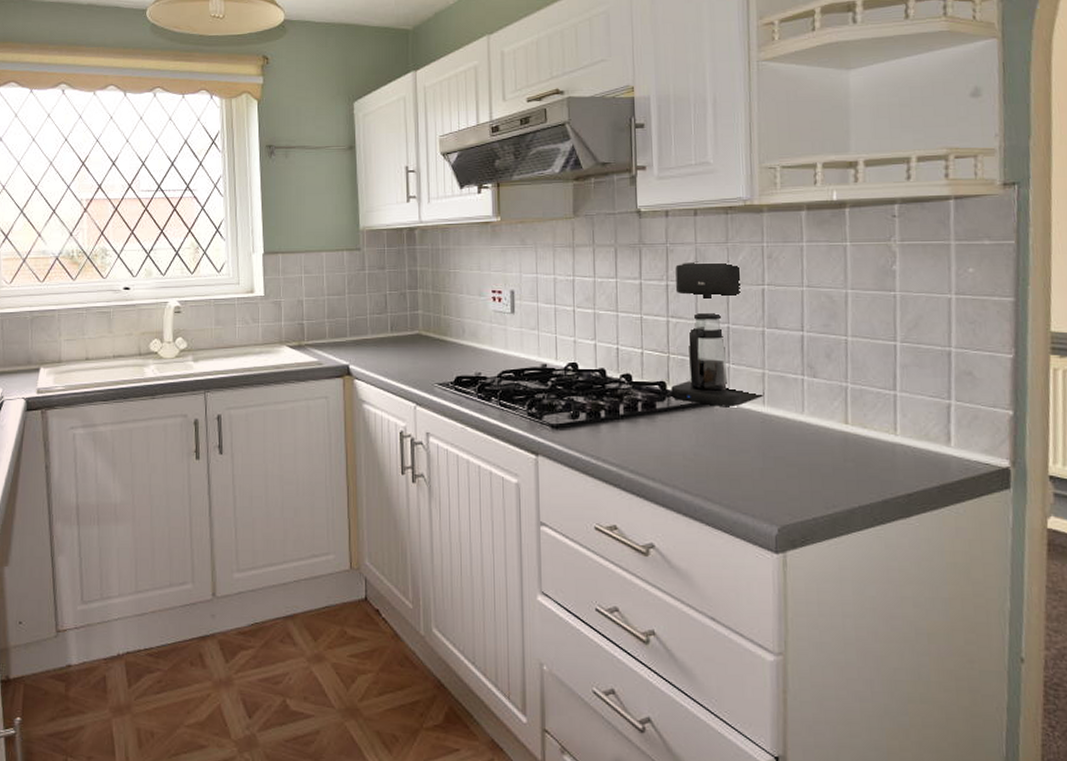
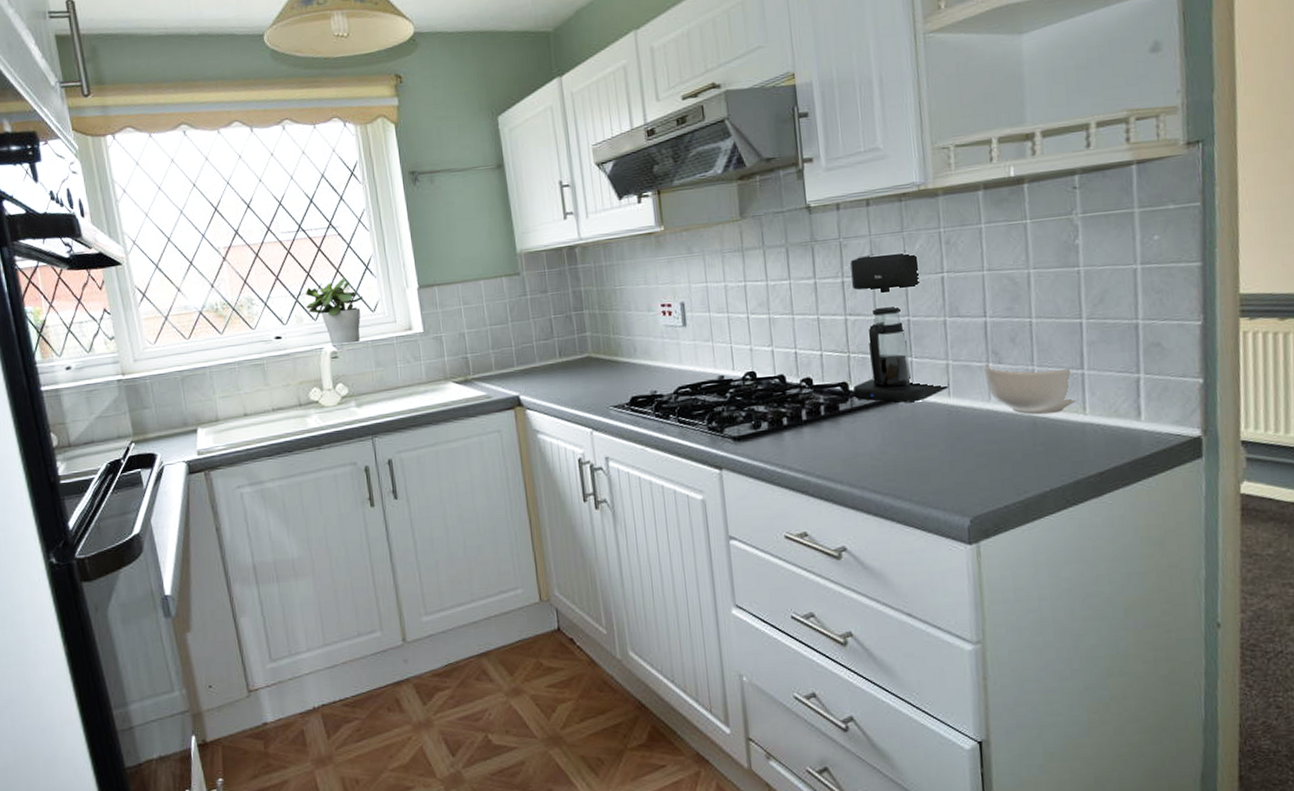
potted plant: none [156,237,211,300] -> present [306,277,364,345]
bowl: none [798,374,890,432] -> present [983,361,1079,415]

